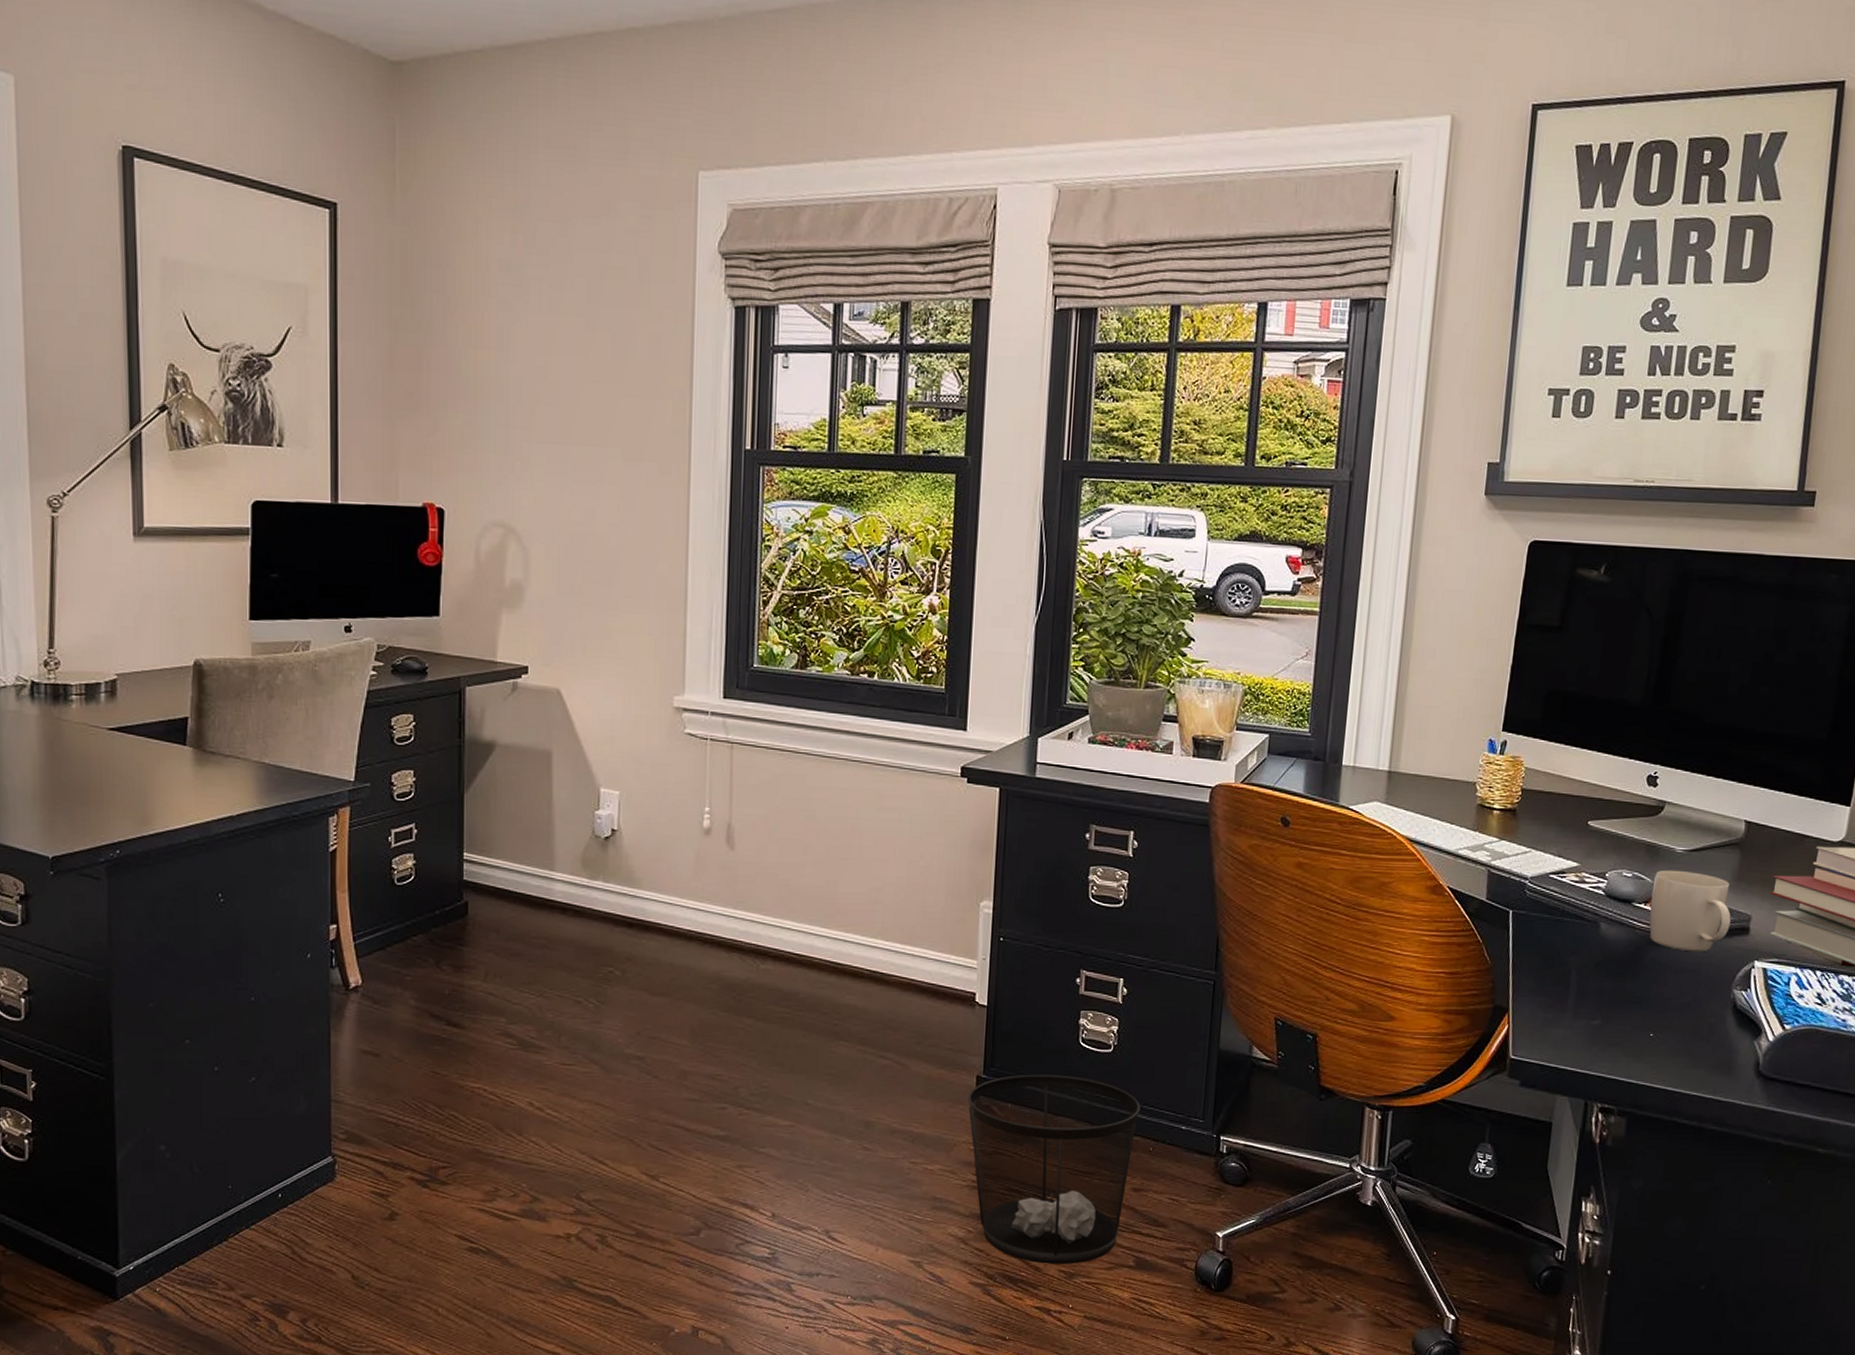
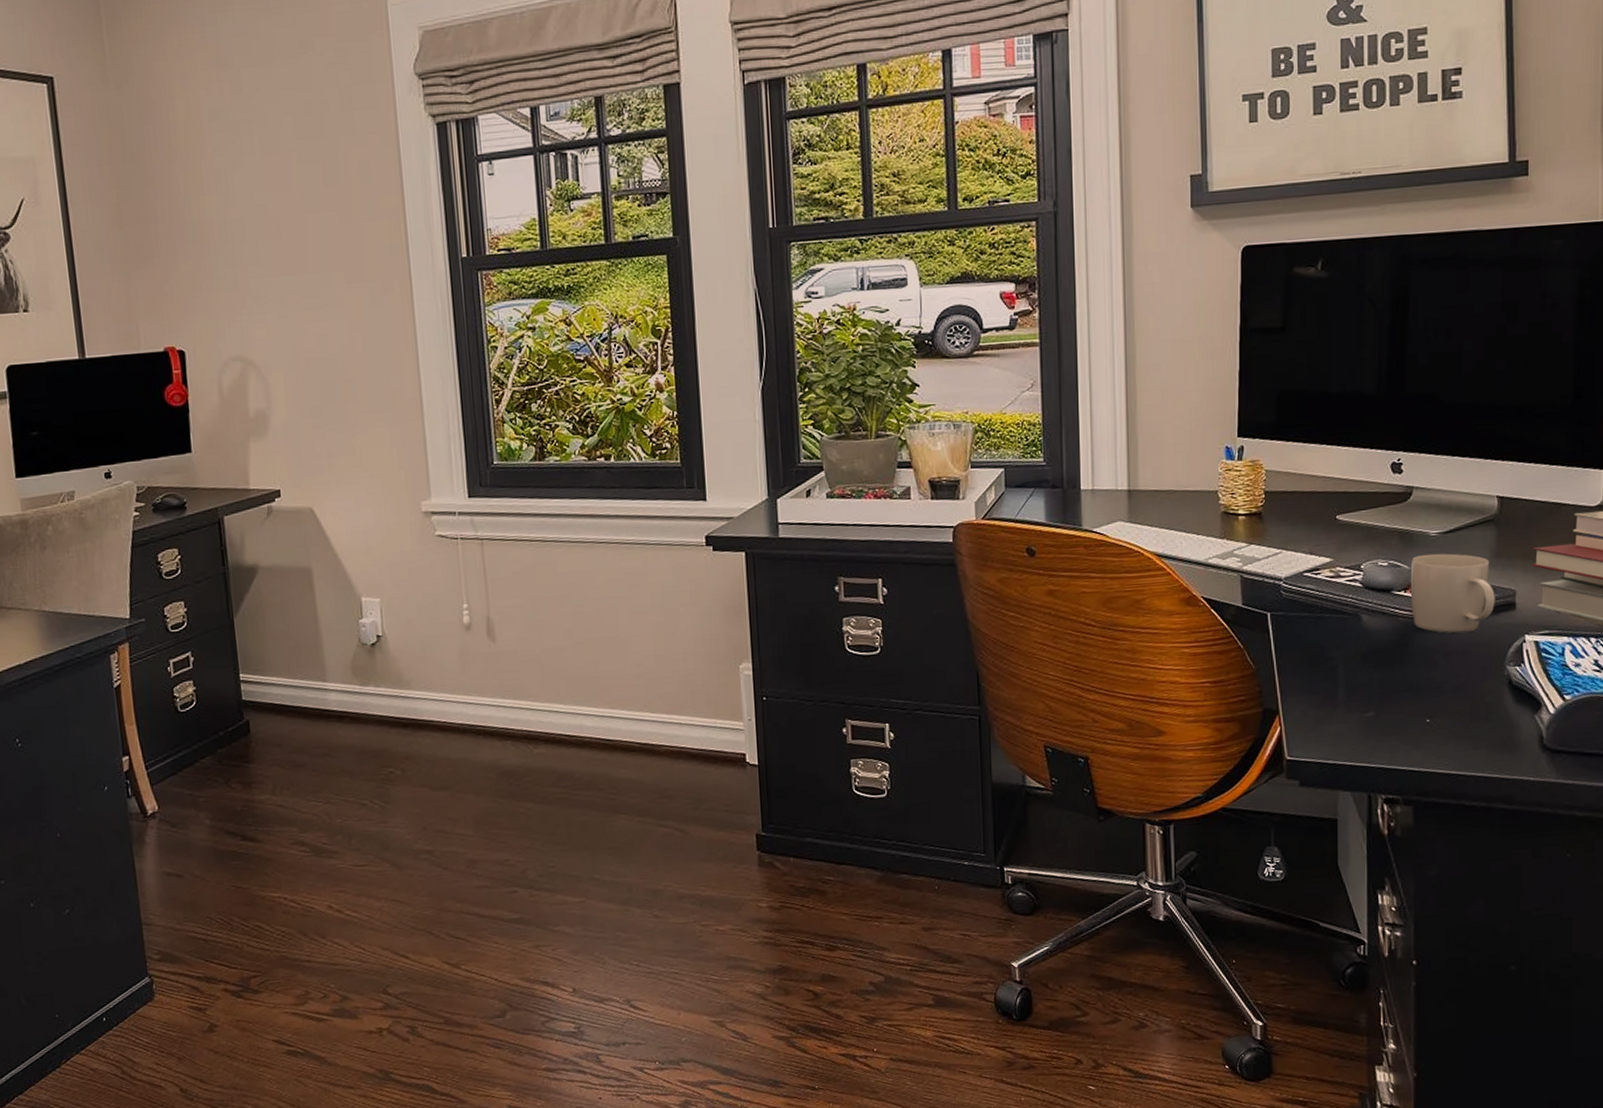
waste bin: present [967,1074,1140,1264] -> none [749,824,921,1011]

